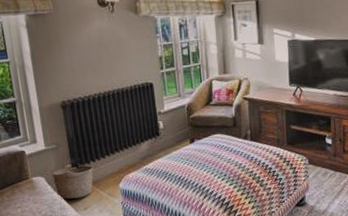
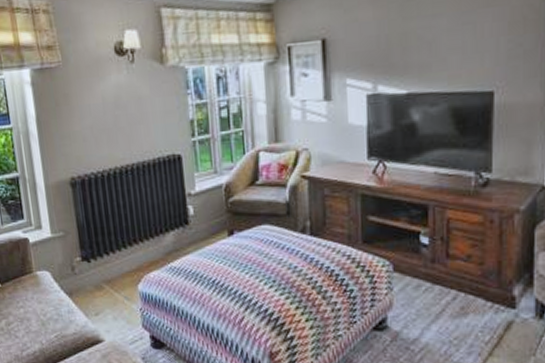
basket: present [52,164,94,199] -> none [59,257,108,300]

